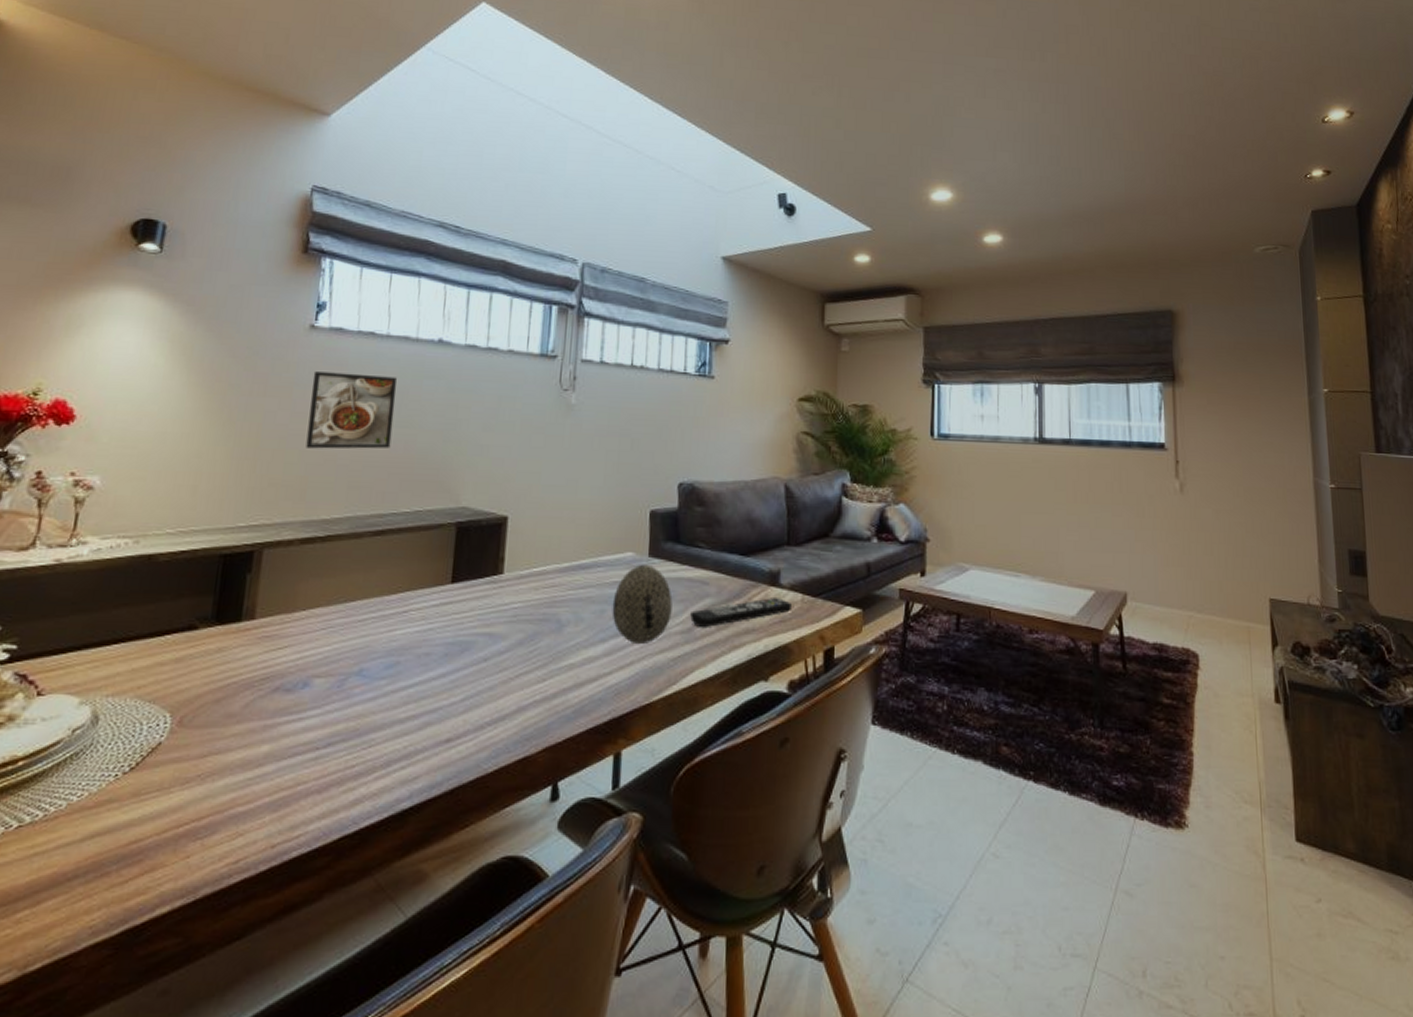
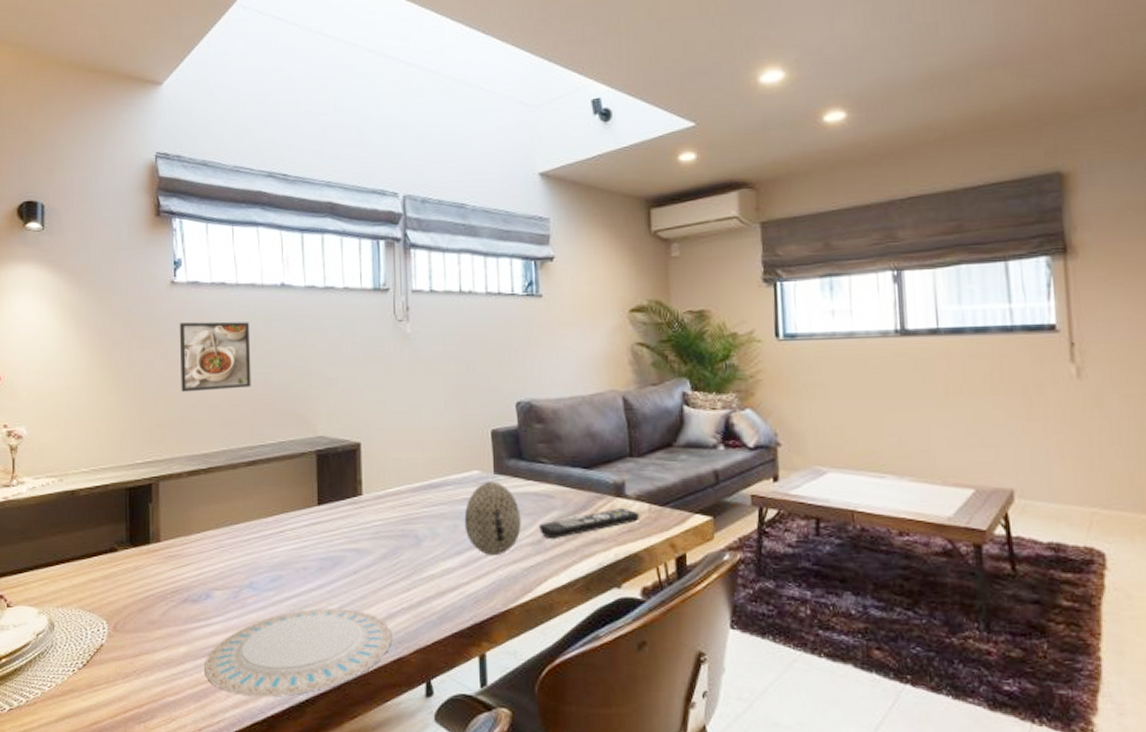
plate: none [288,700,521,805] -> present [204,608,393,697]

